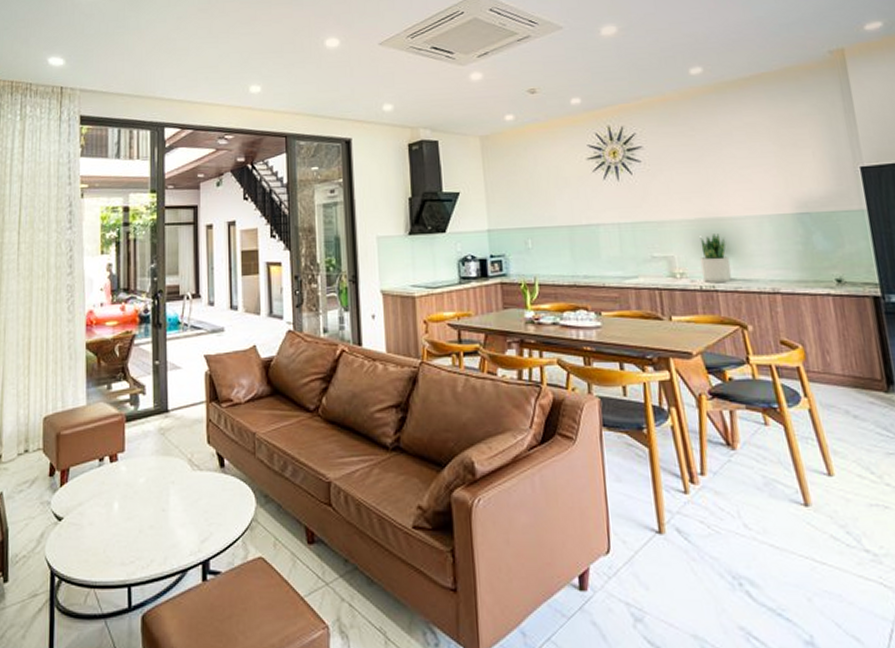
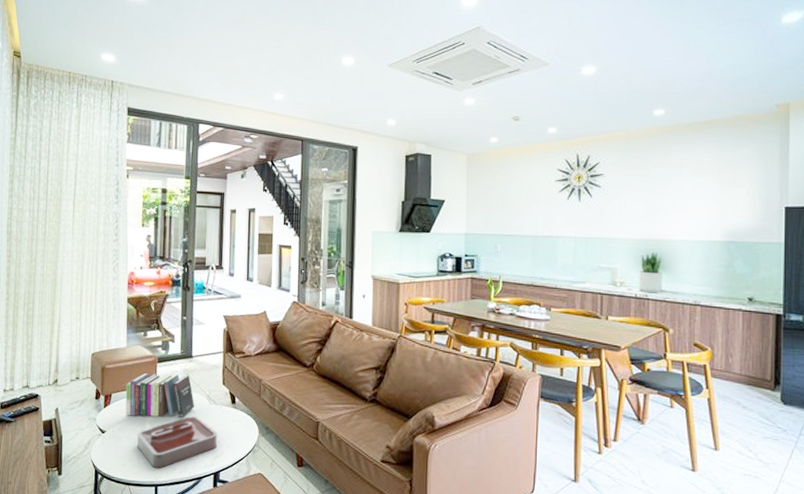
books: none [86,435,174,495] -> present [125,372,195,418]
decorative tray: none [102,487,204,562] -> present [137,415,217,468]

